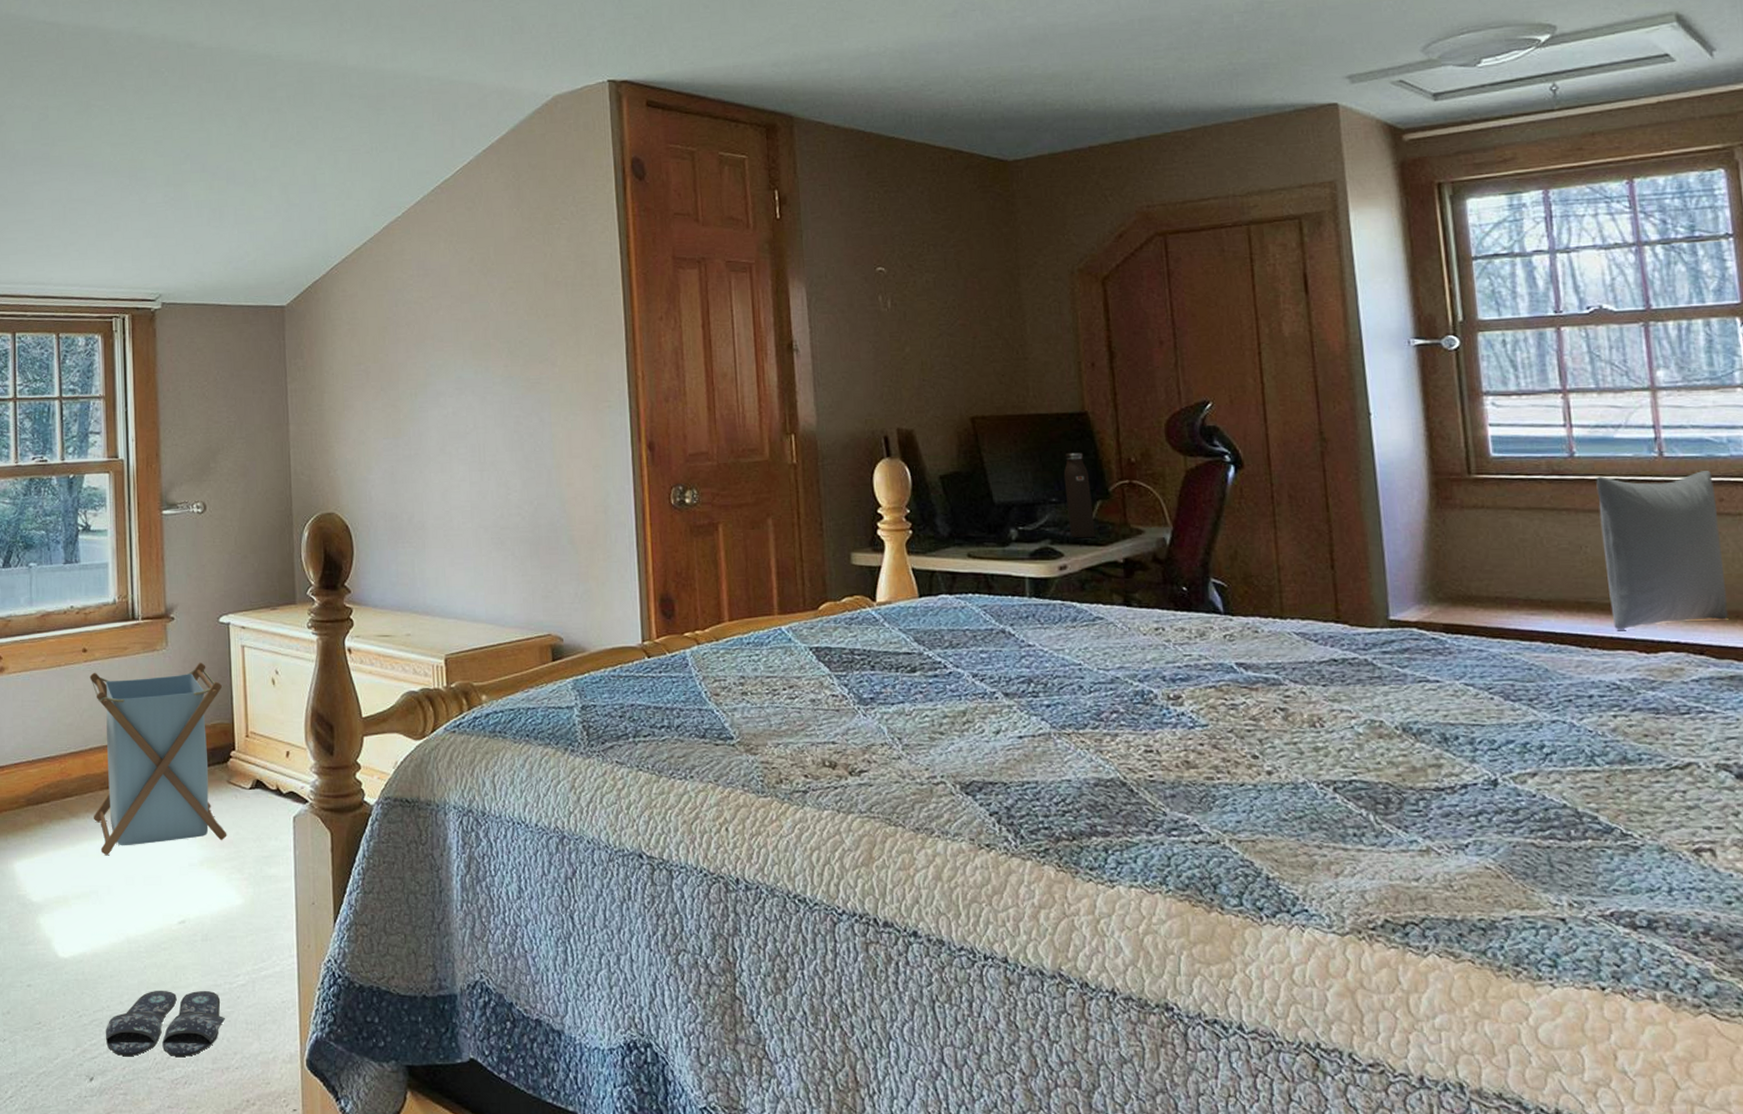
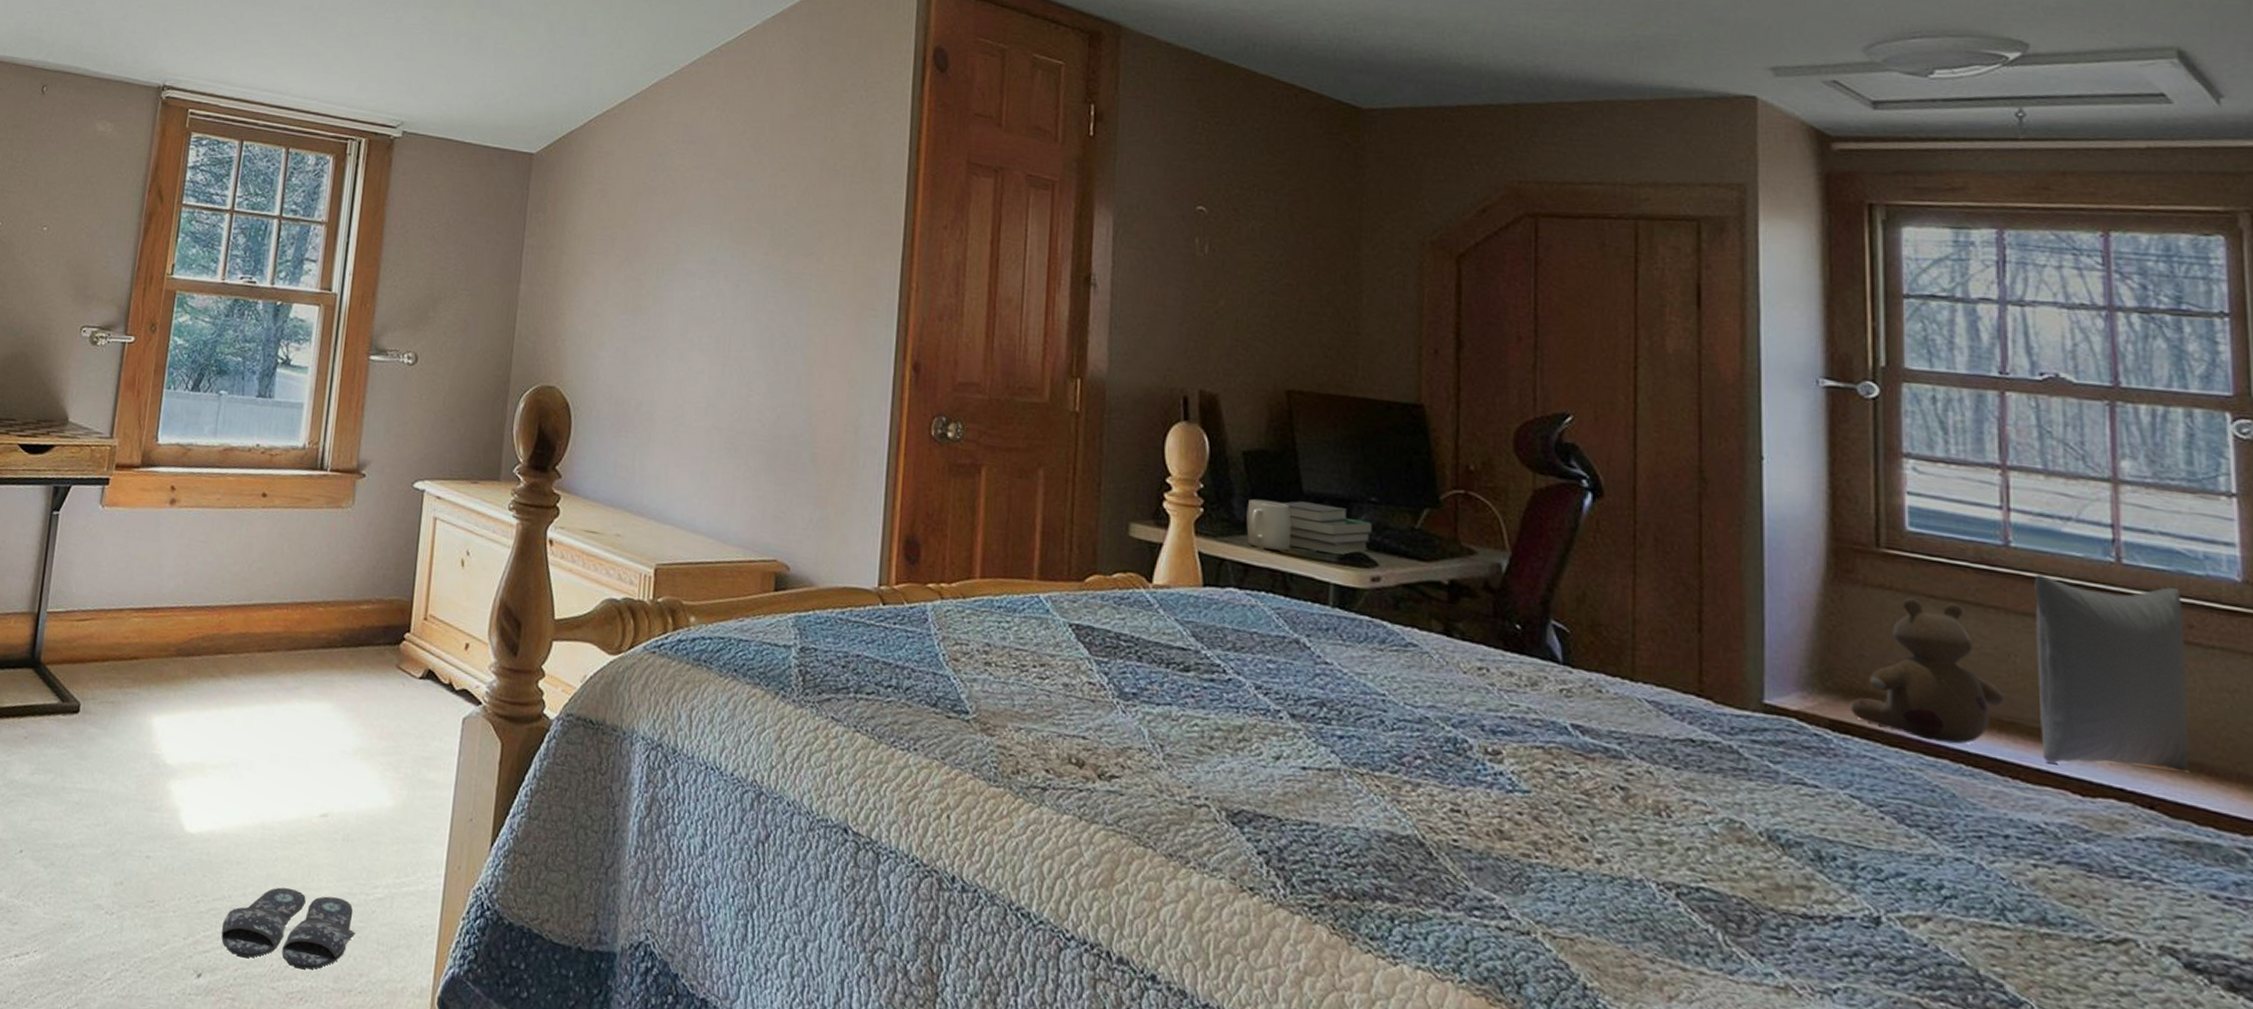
laundry basket: present [89,662,227,856] -> none [245,520,406,731]
mug: none [948,514,989,557] -> present [1246,499,1292,551]
books: none [977,510,1056,553] -> present [1282,501,1373,555]
water bottle: present [1063,453,1096,539] -> none [1387,448,1419,551]
stuffed bear: none [1459,511,1580,628] -> present [1851,597,2004,744]

